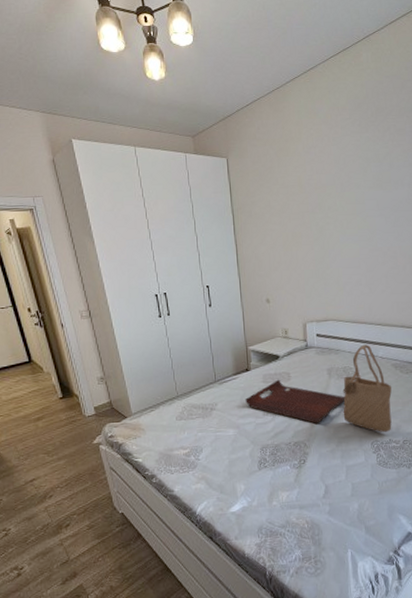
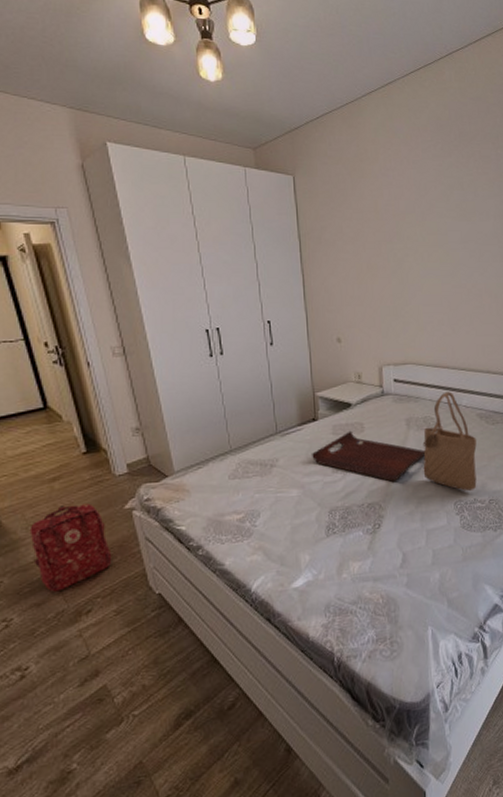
backpack: none [21,439,85,509] -> present [29,503,112,592]

